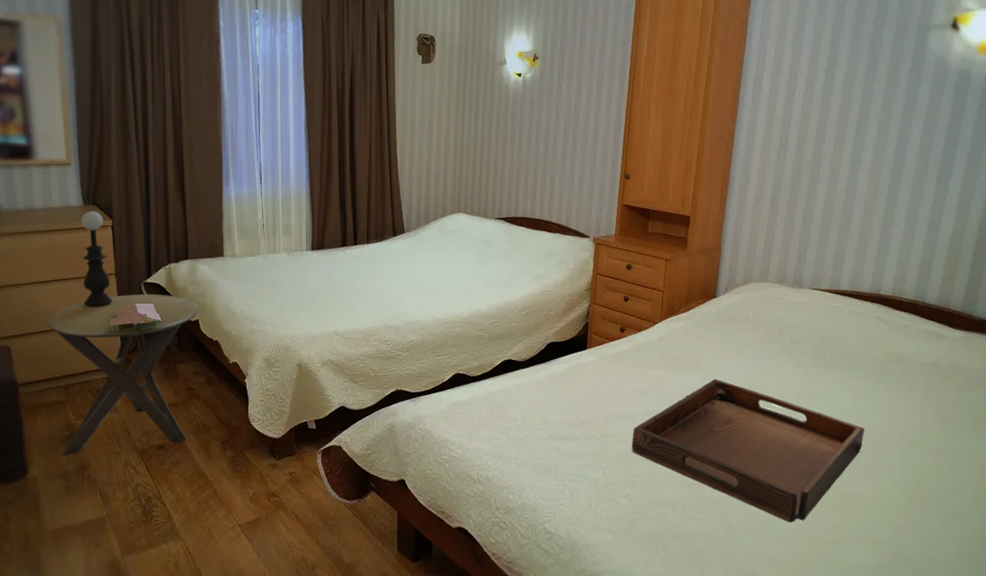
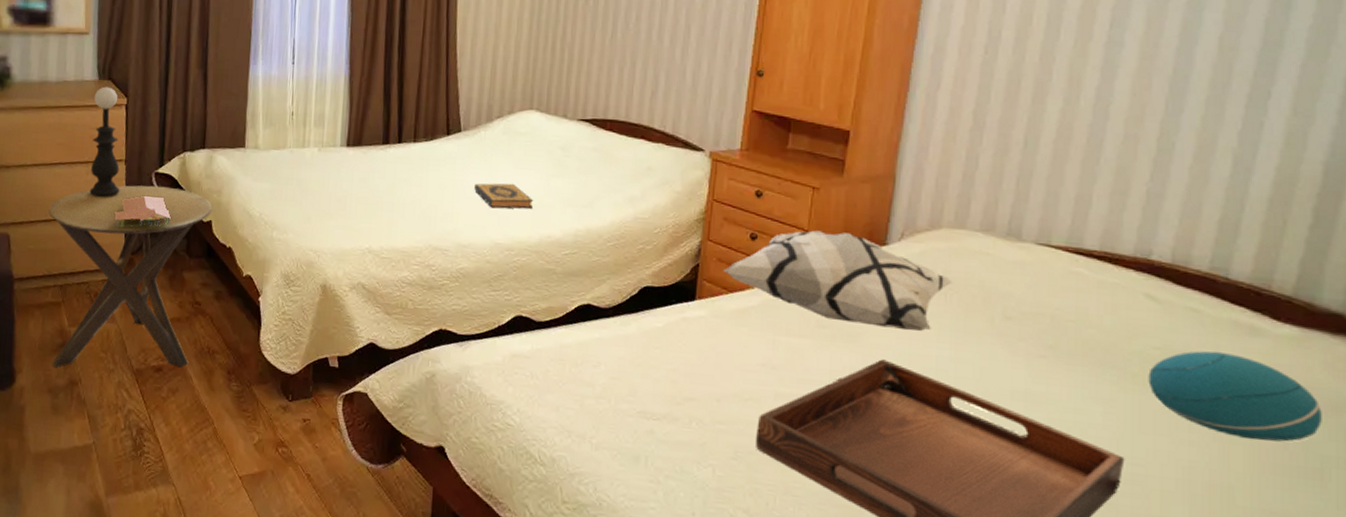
hardback book: none [418,271,465,292] -> present [474,183,534,209]
decorative pillow: none [605,291,760,356] -> present [722,230,954,331]
cushion: none [878,351,976,406] -> present [1148,351,1322,442]

